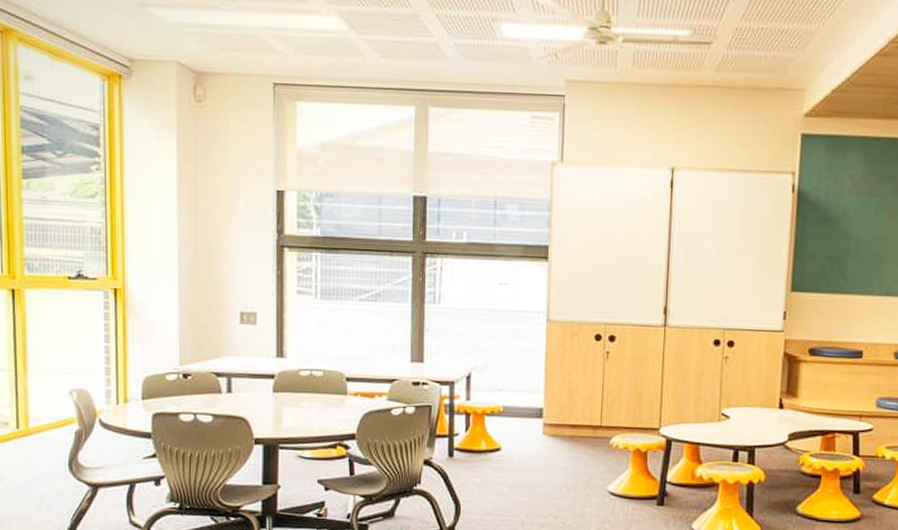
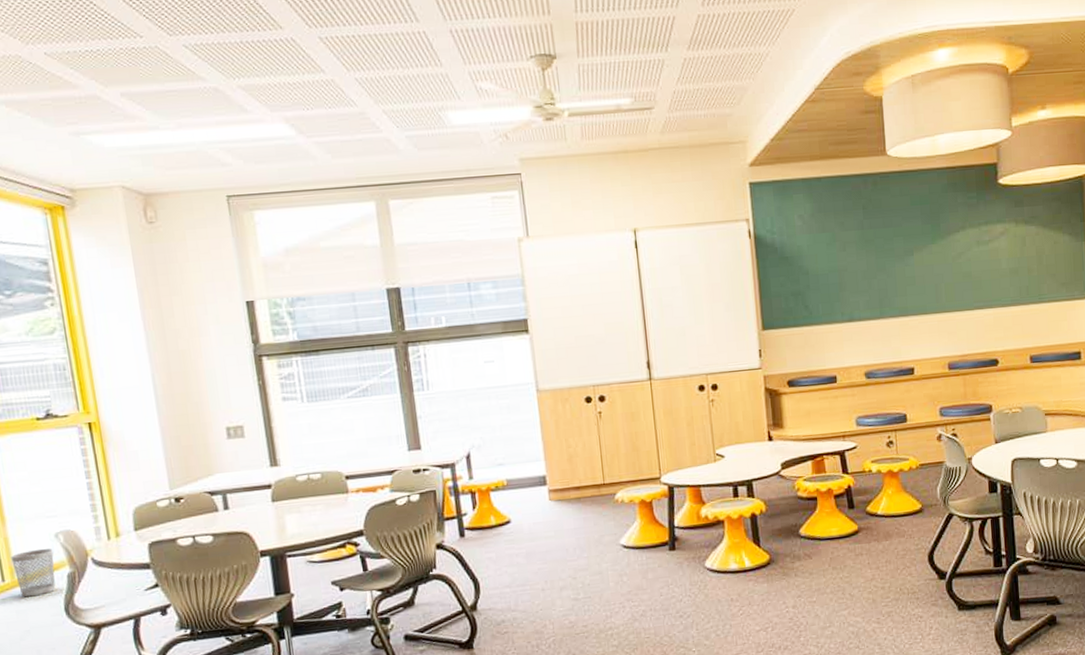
wastebasket: none [28,403,66,447] -> present [11,548,56,598]

